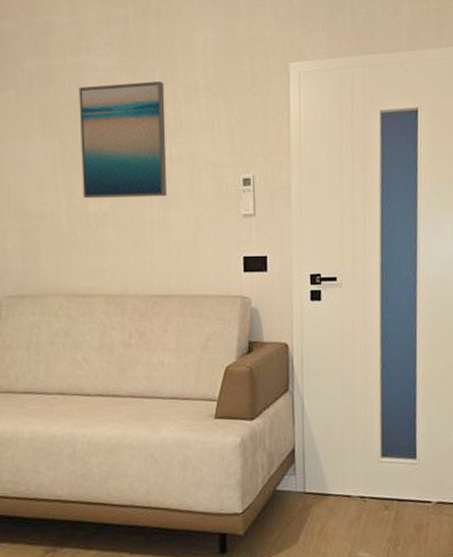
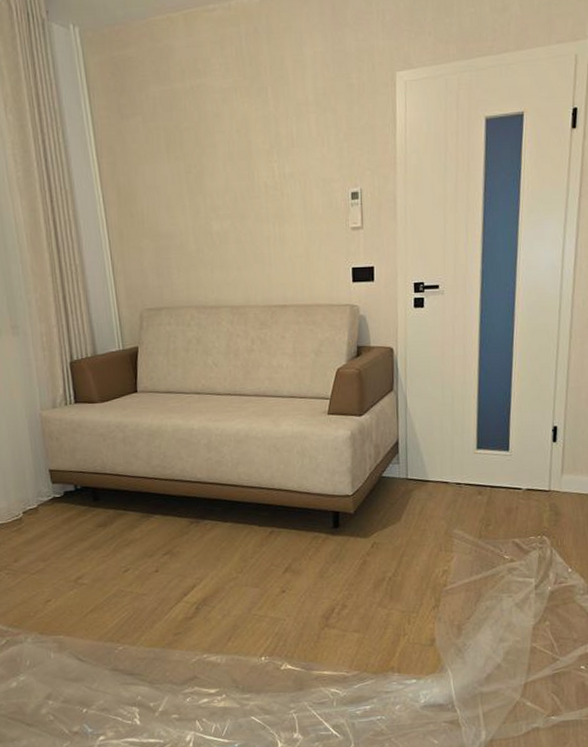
wall art: present [79,81,167,199] -> none [198,100,281,218]

